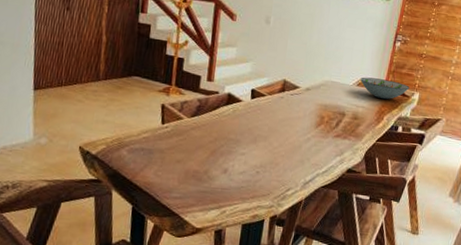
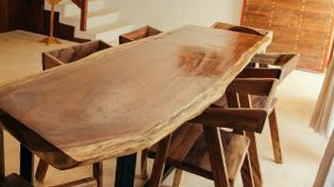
decorative bowl: present [360,77,410,100] -> none [217,19,263,39]

